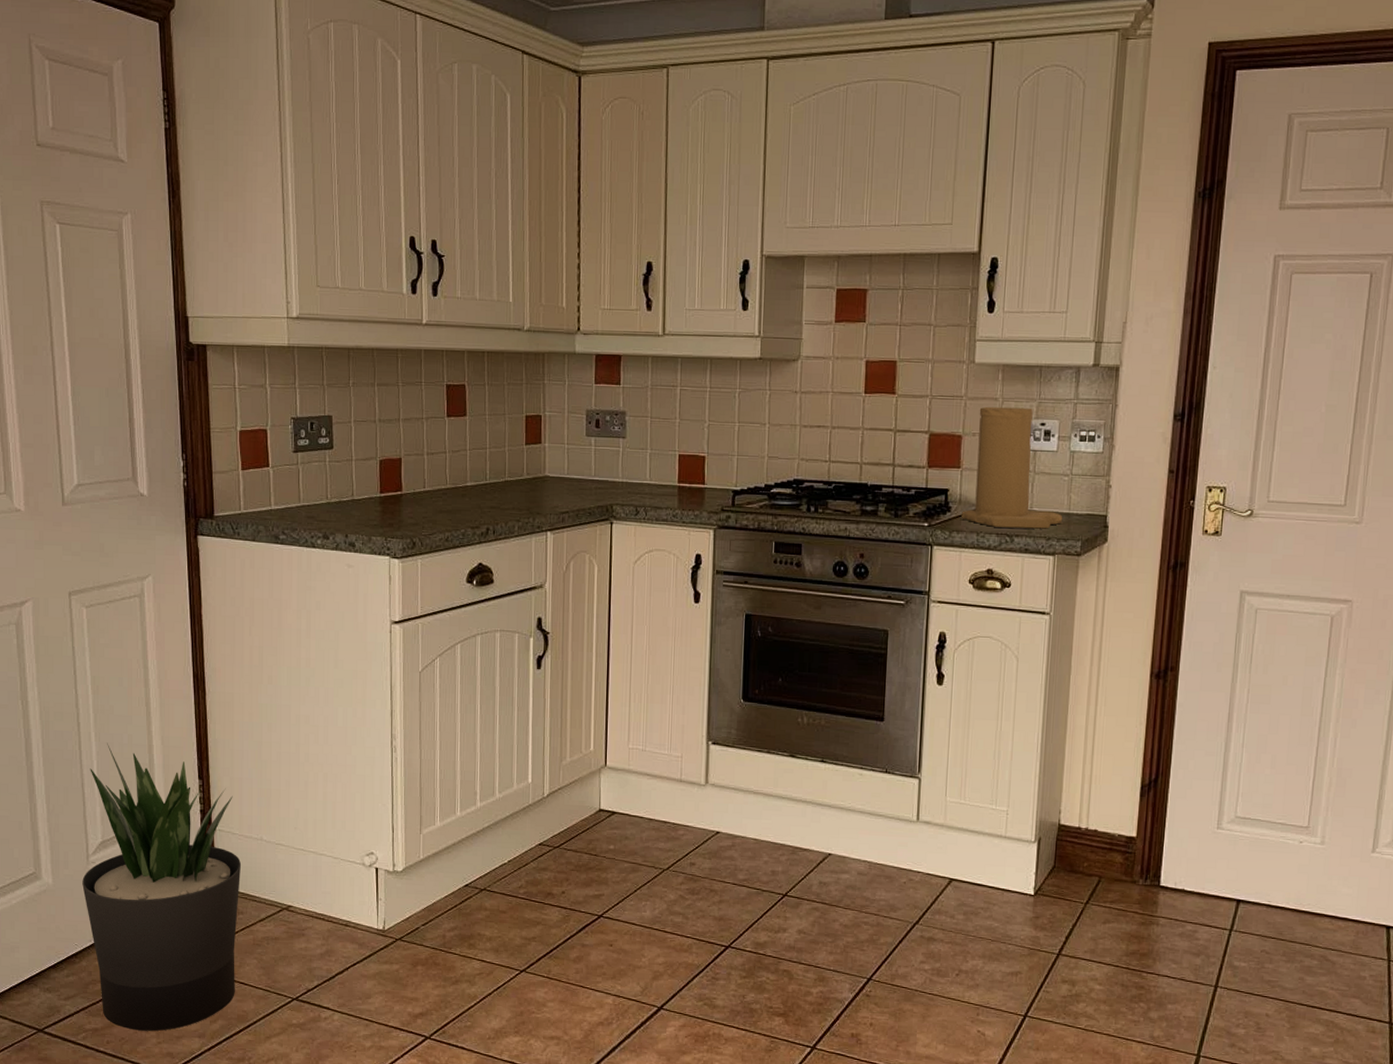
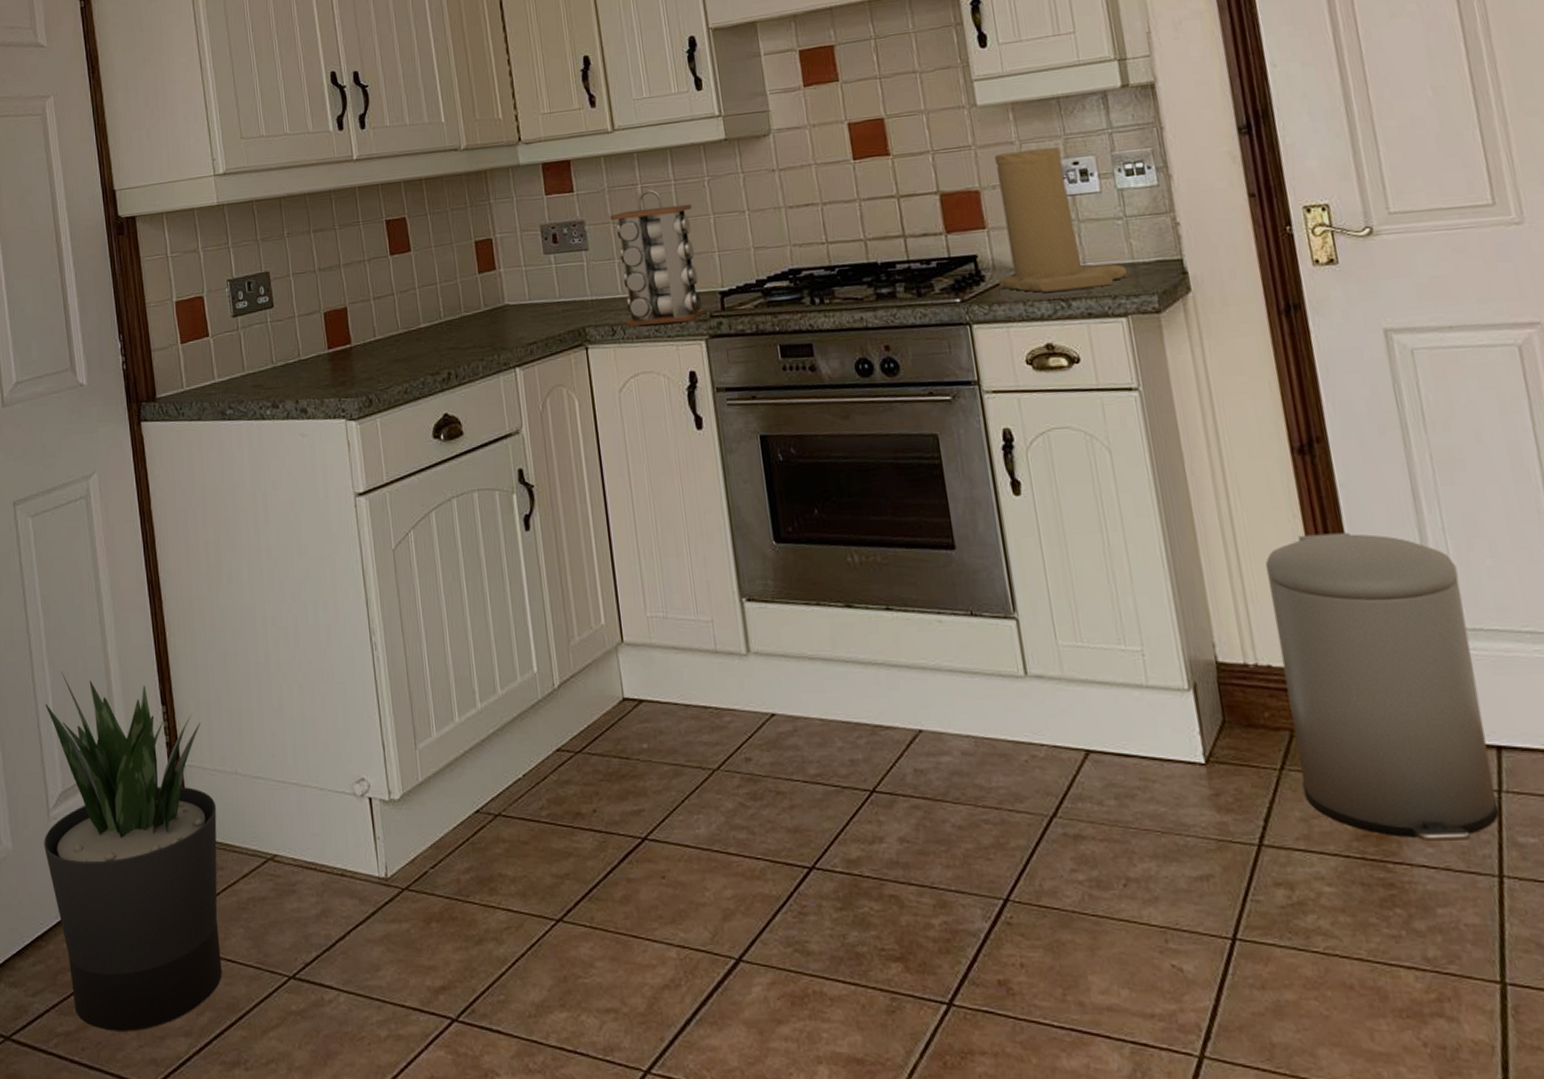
spice rack: none [647,393,721,513] -> present [610,189,707,328]
pedal bin: none [1098,738,1245,962] -> present [1265,532,1500,842]

